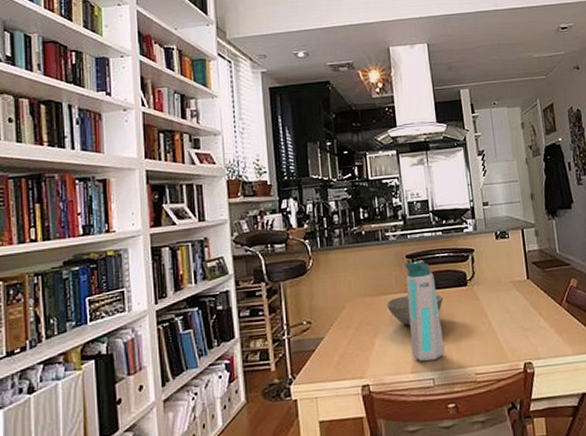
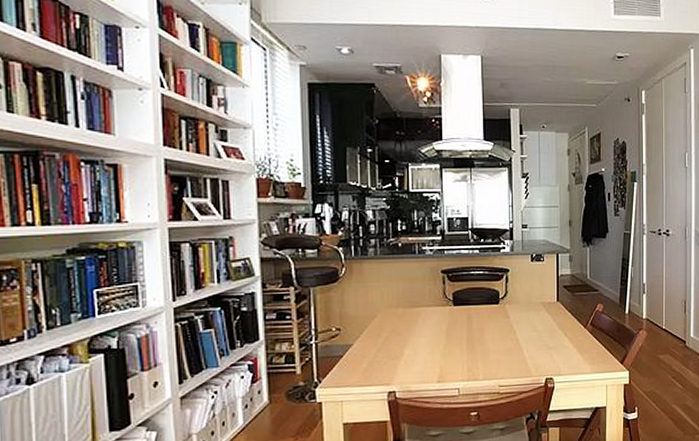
bowl: present [387,295,443,326] -> none [419,309,474,338]
water bottle: present [405,260,445,362] -> none [439,276,472,373]

